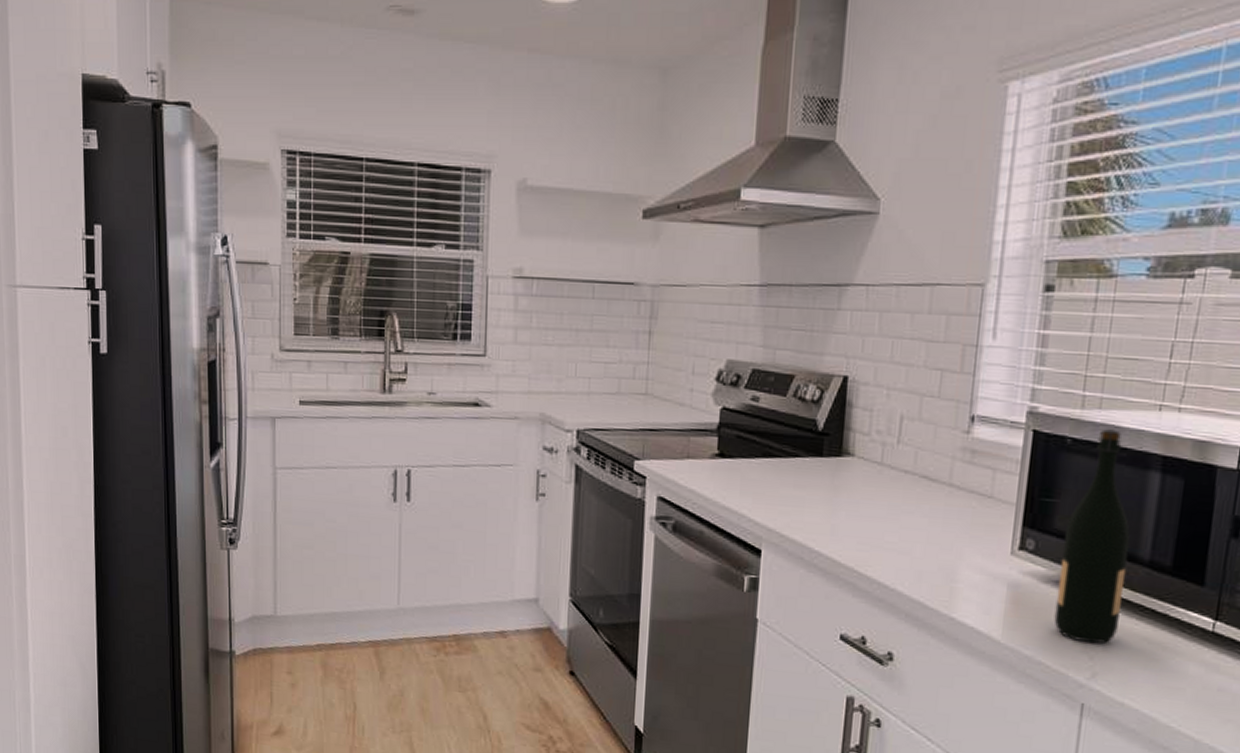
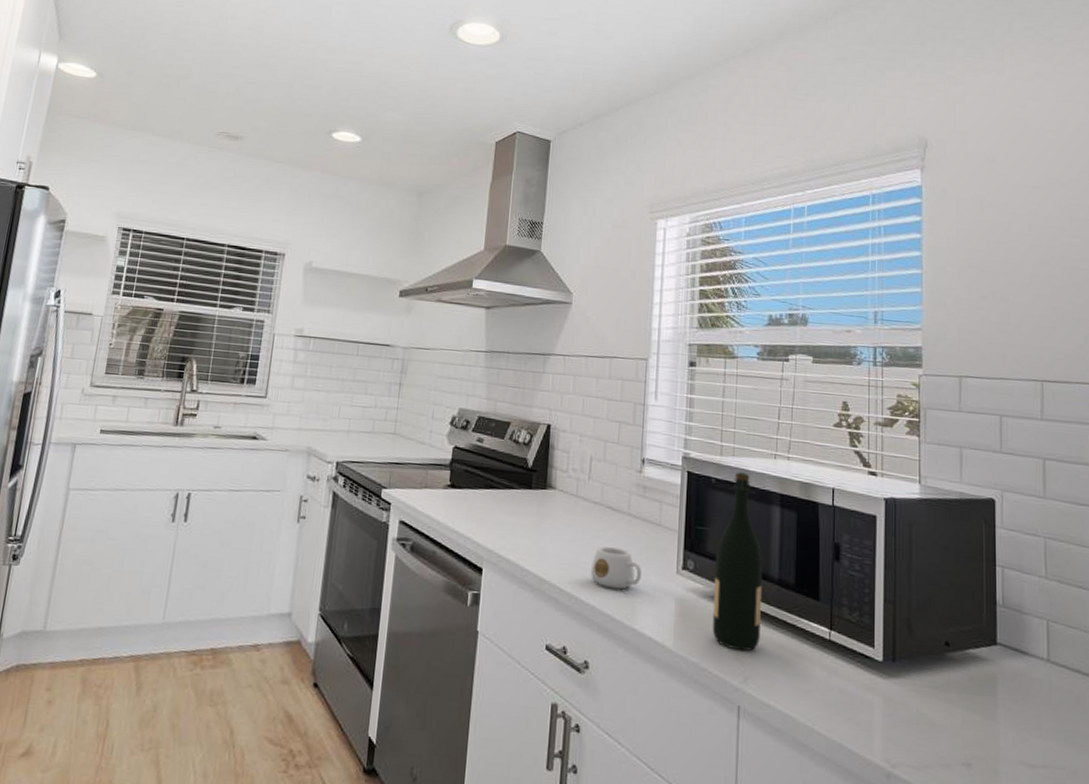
mug: none [898,523,965,573] -> present [591,546,642,589]

